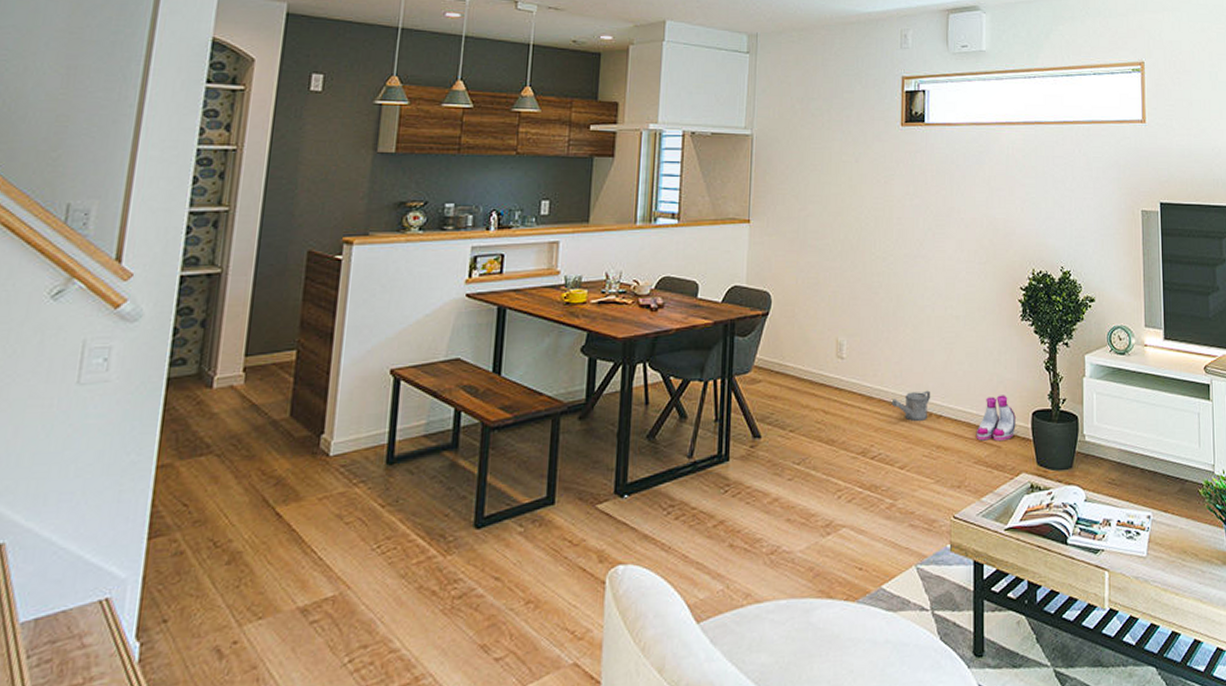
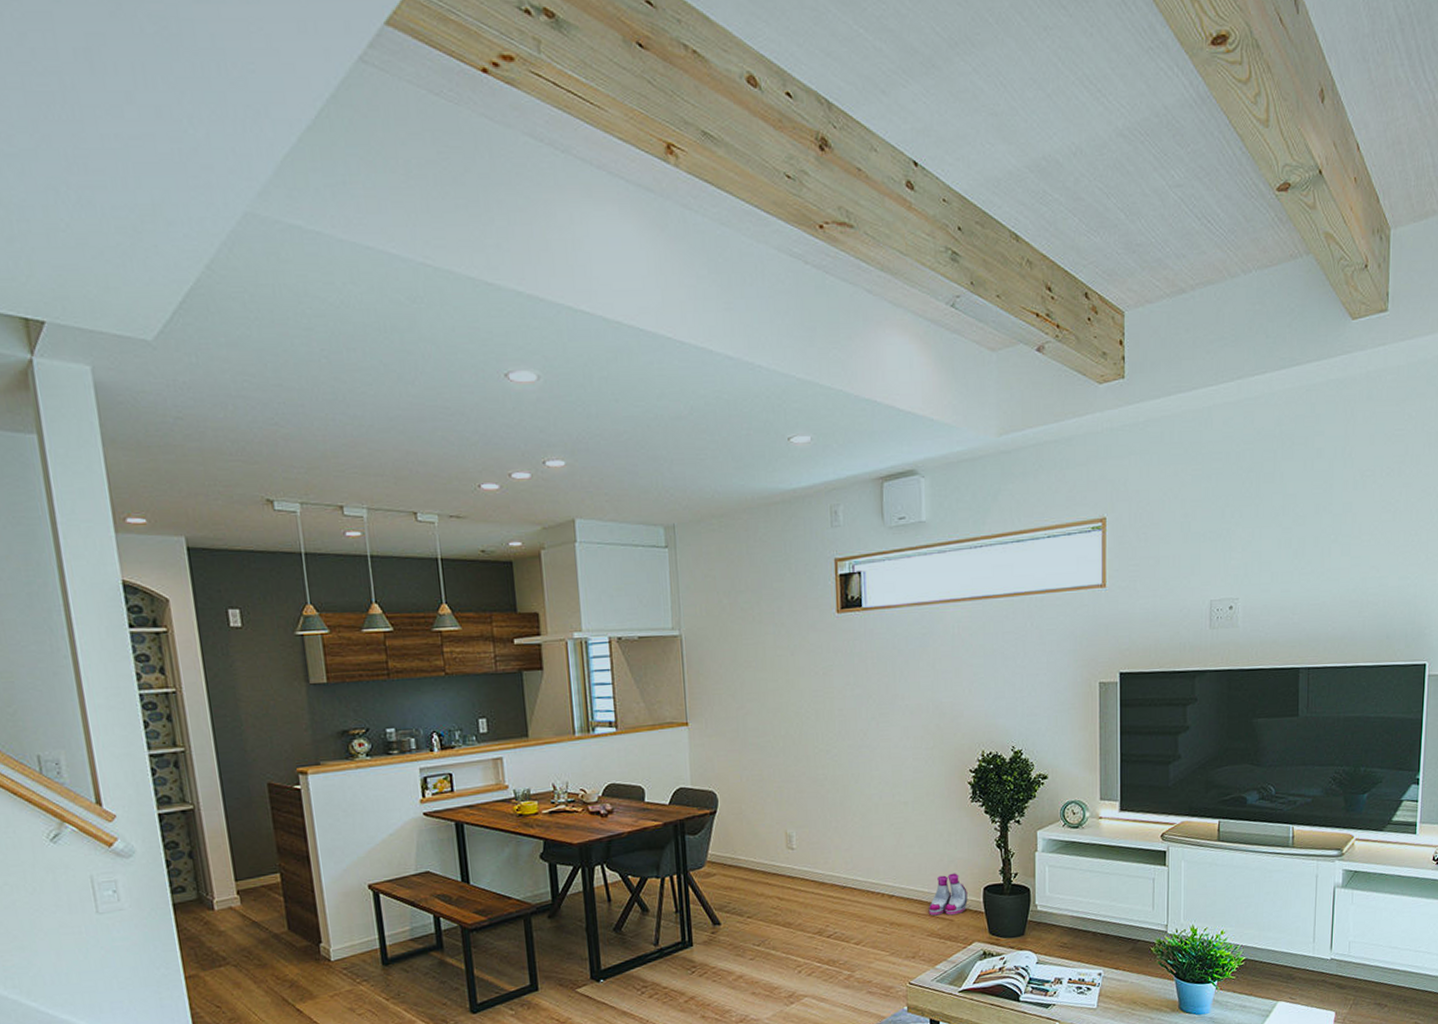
watering can: present [891,390,931,421] -> none [843,873,883,902]

